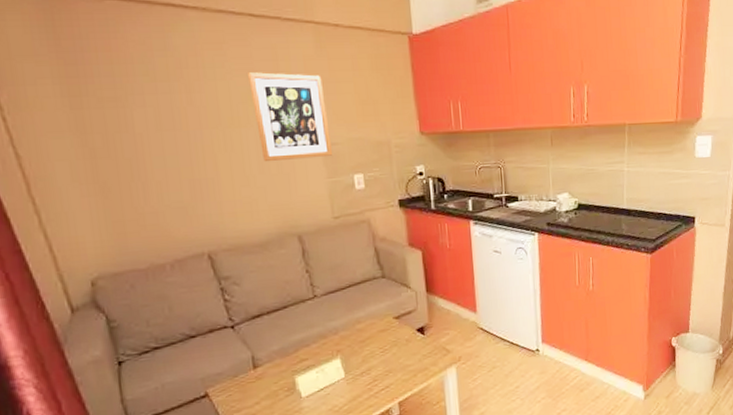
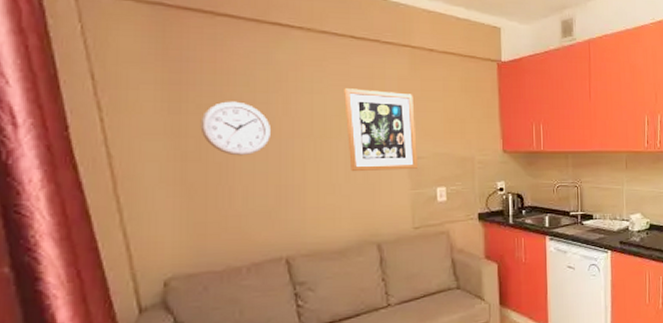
wall clock: none [104,92,178,151] -> present [200,101,270,156]

